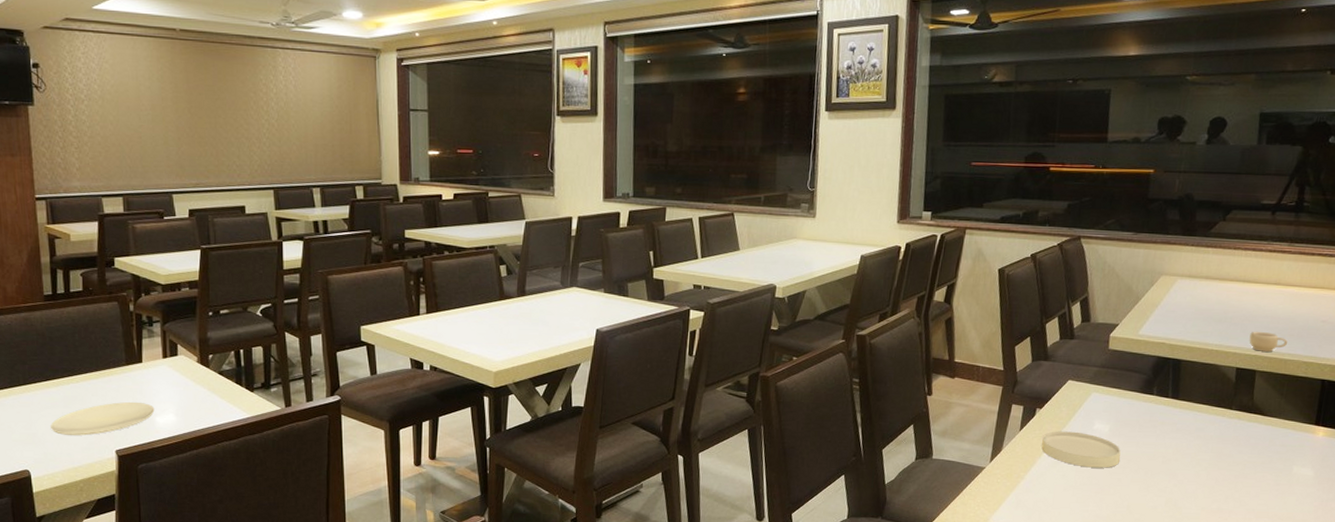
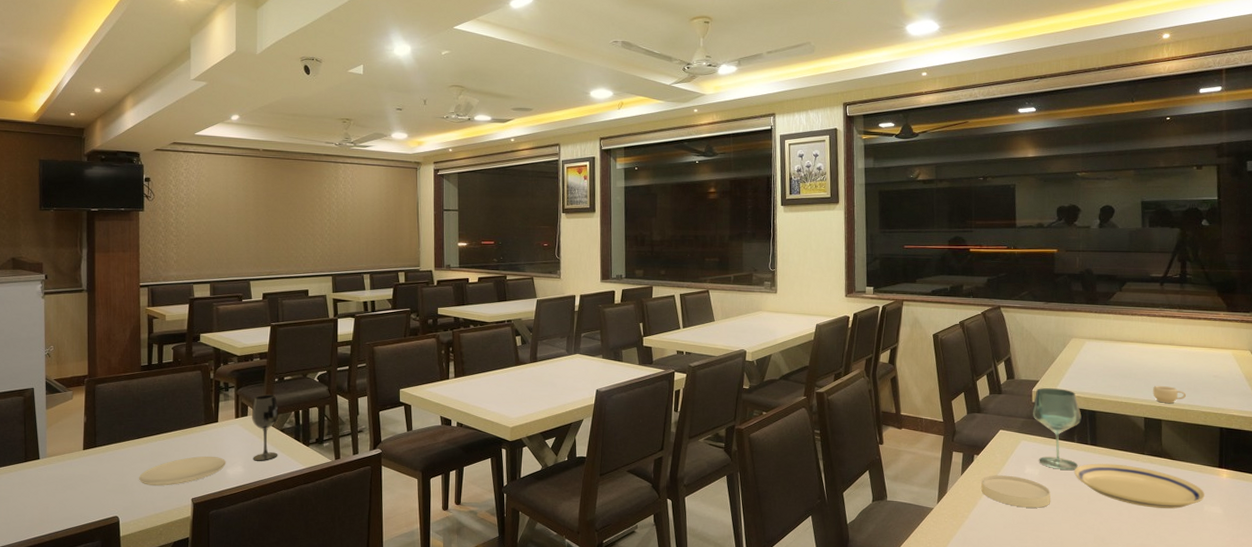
wine glass: none [182,331,217,409] -> present [251,394,279,461]
wine glass: none [1107,333,1165,426] -> present [1032,388,1082,470]
plate: none [1149,419,1296,470] -> present [1074,463,1205,509]

